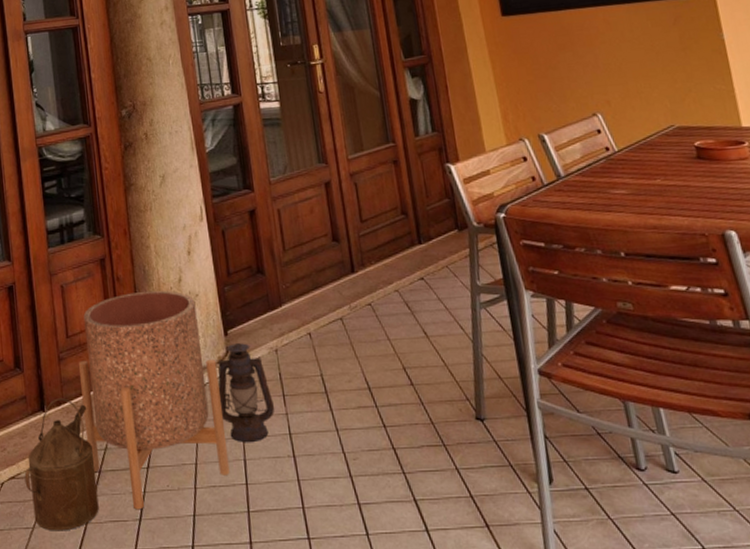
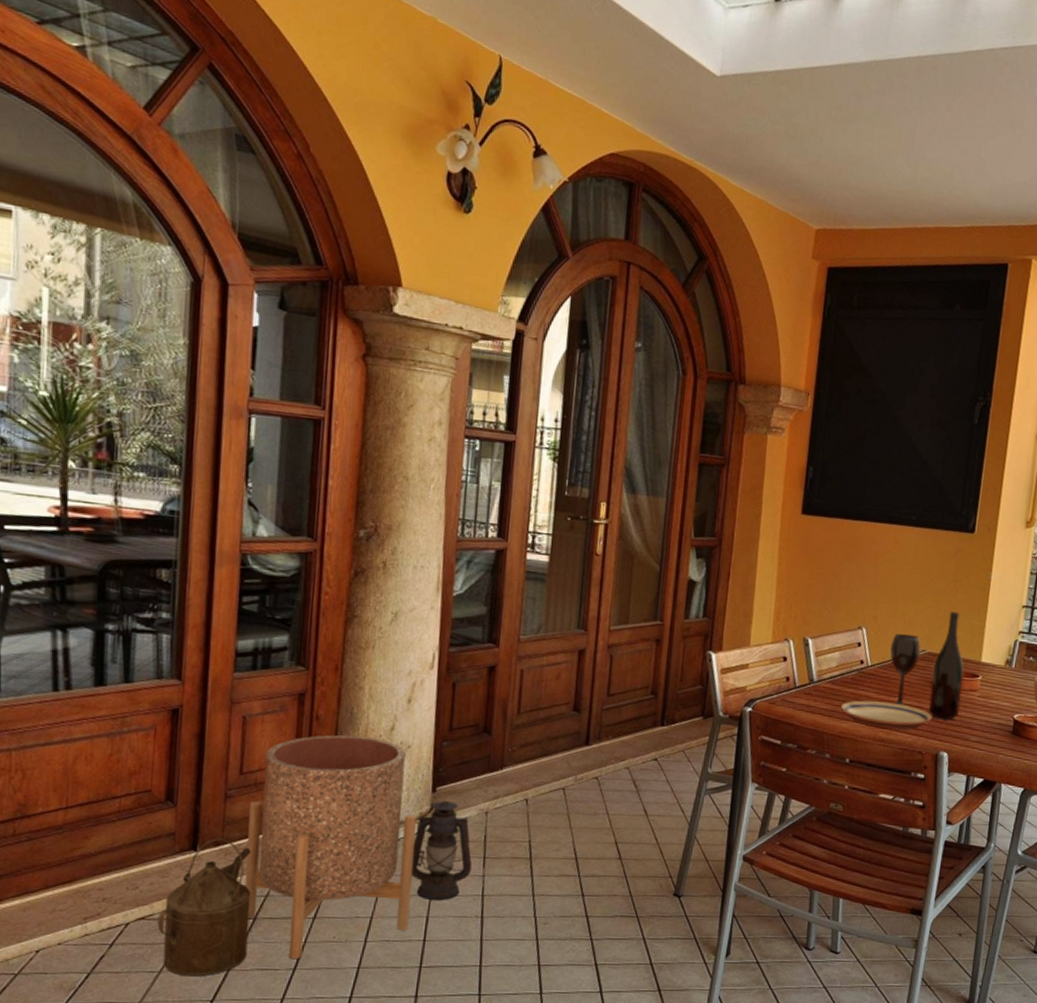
plate: none [598,185,705,215] -> present [841,700,932,730]
wine glass: none [633,111,677,189] -> present [889,633,921,708]
wine bottle: none [687,80,735,196] -> present [928,612,965,720]

